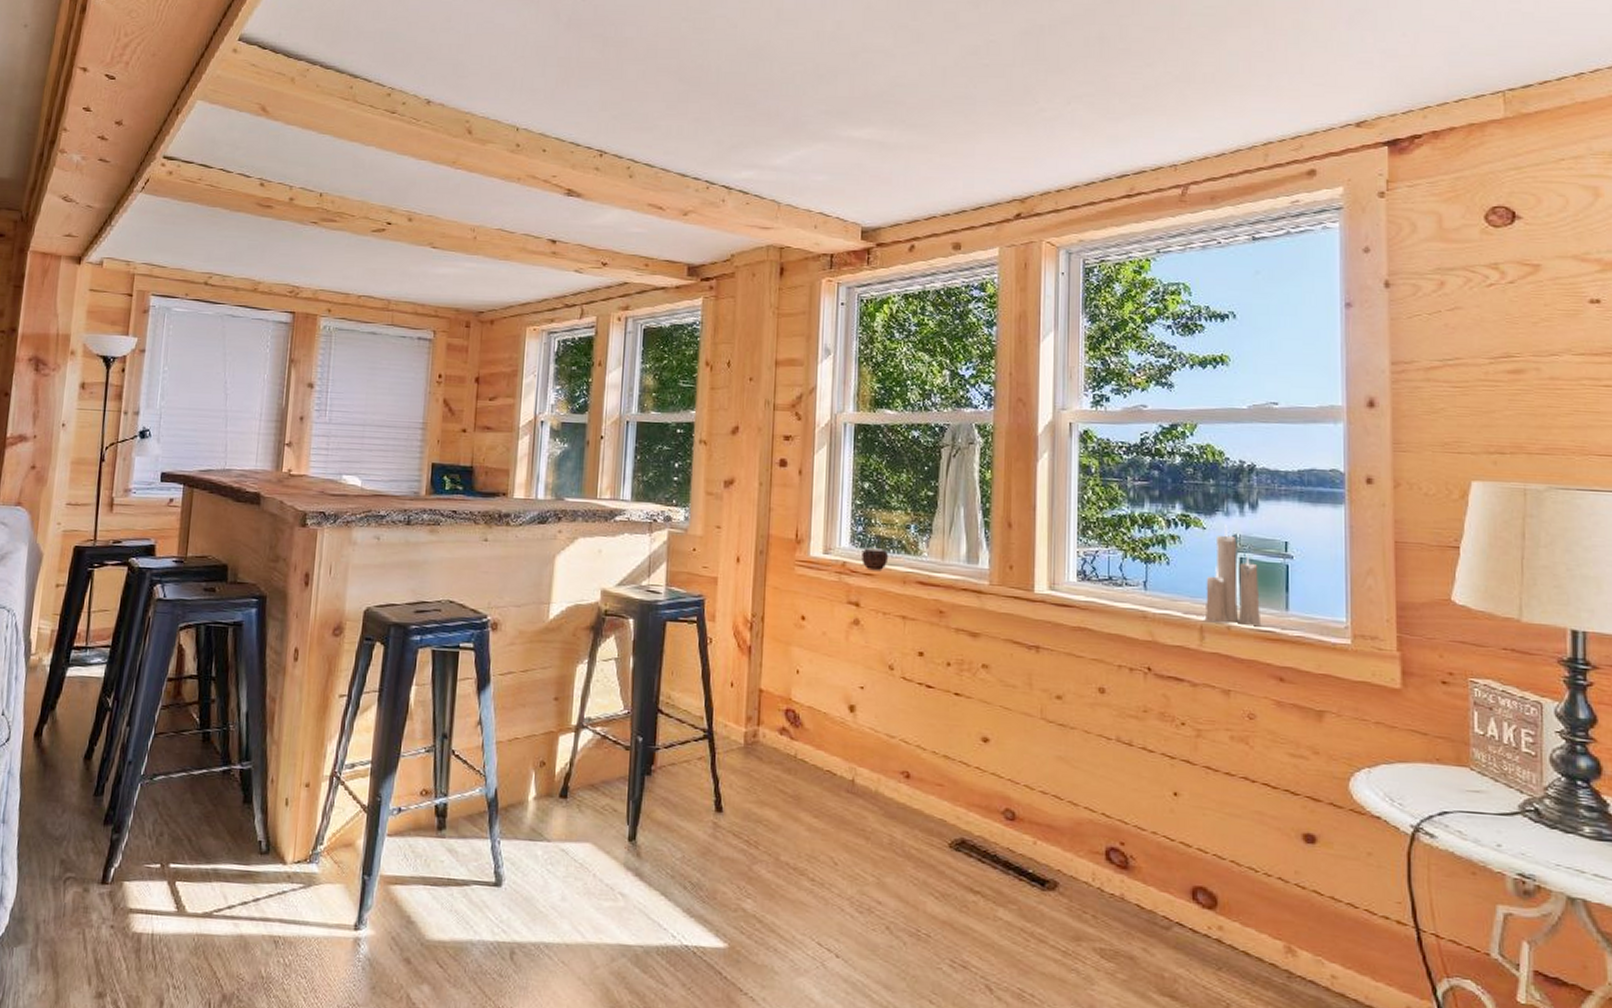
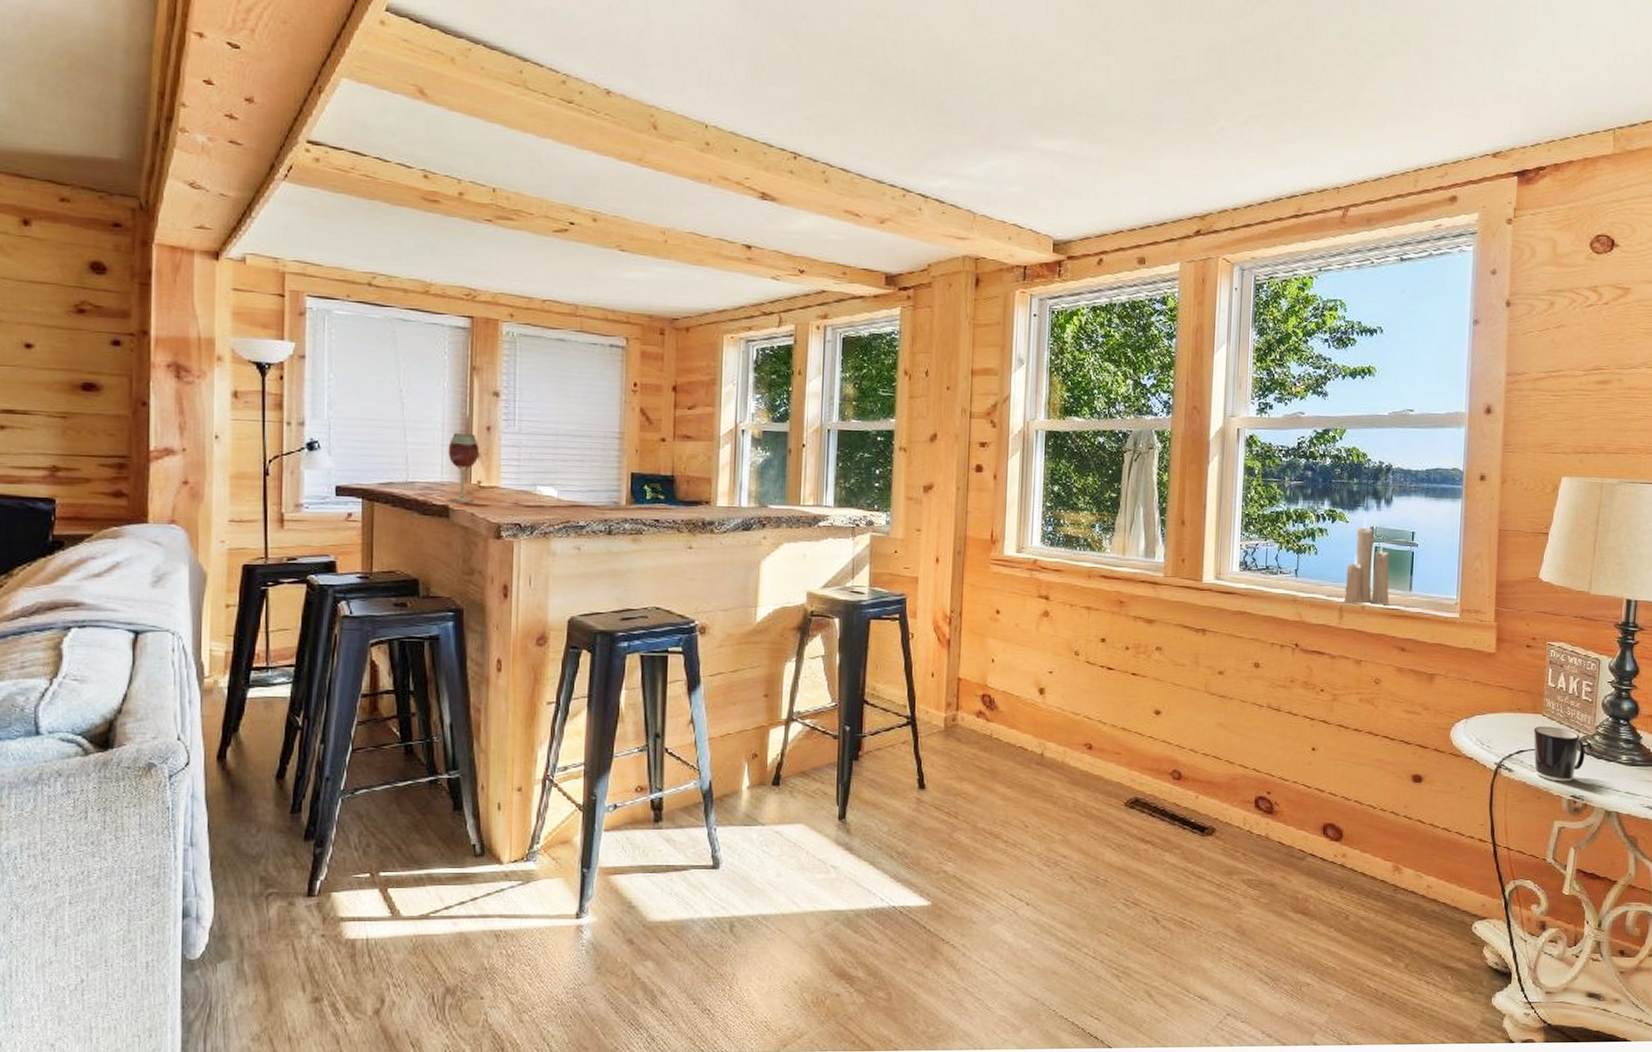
wineglass: none [261,423,292,490] -> present [448,433,480,503]
candle: present [862,545,889,571] -> none [1051,544,1076,567]
mug: none [1459,782,1533,856] -> present [1533,726,1585,782]

